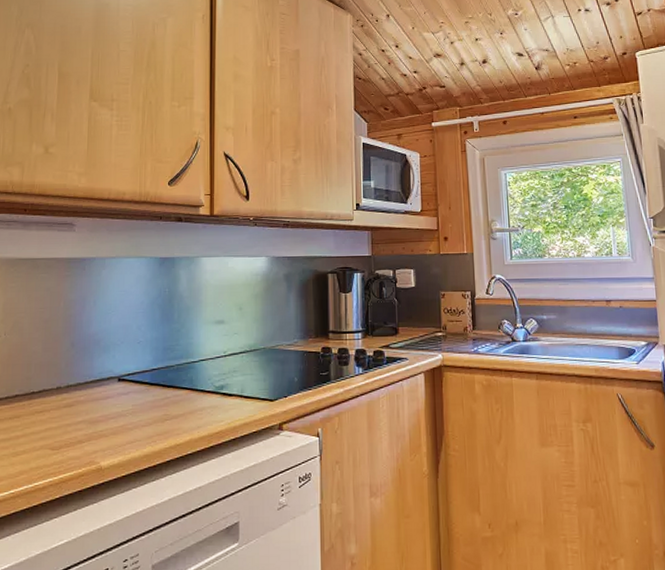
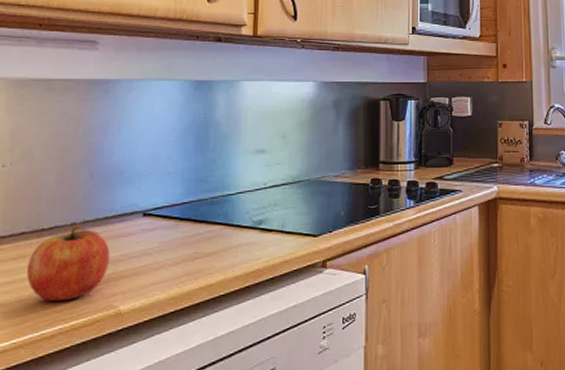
fruit: none [20,388,91,456] -> present [26,224,110,301]

